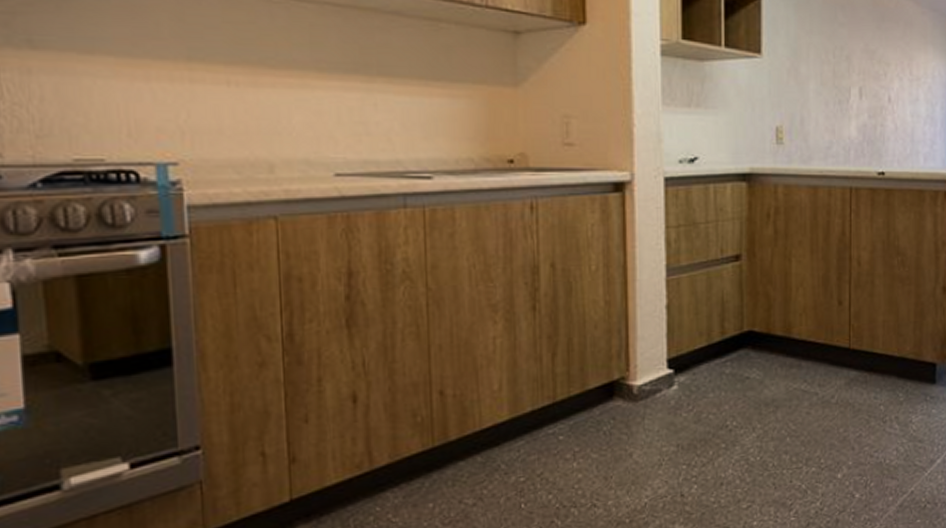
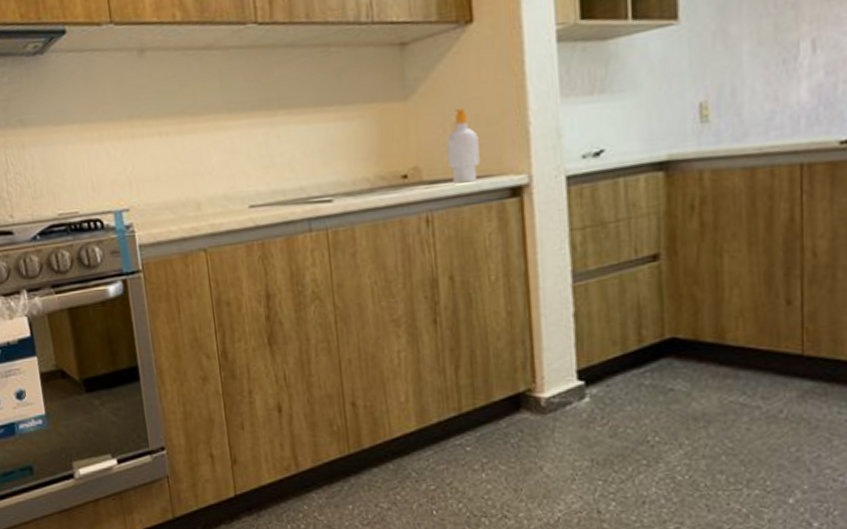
soap bottle: none [555,103,586,174] -> present [447,108,480,184]

